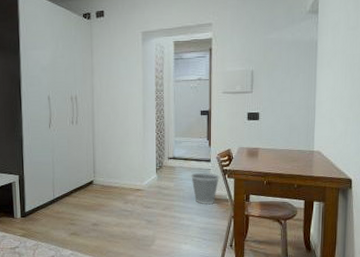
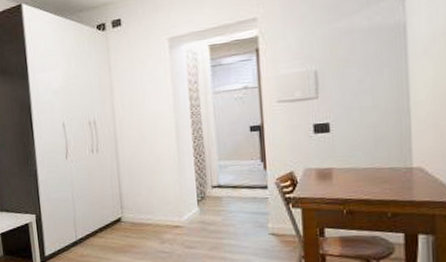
wastebasket: present [191,172,220,205] -> none [243,202,281,243]

